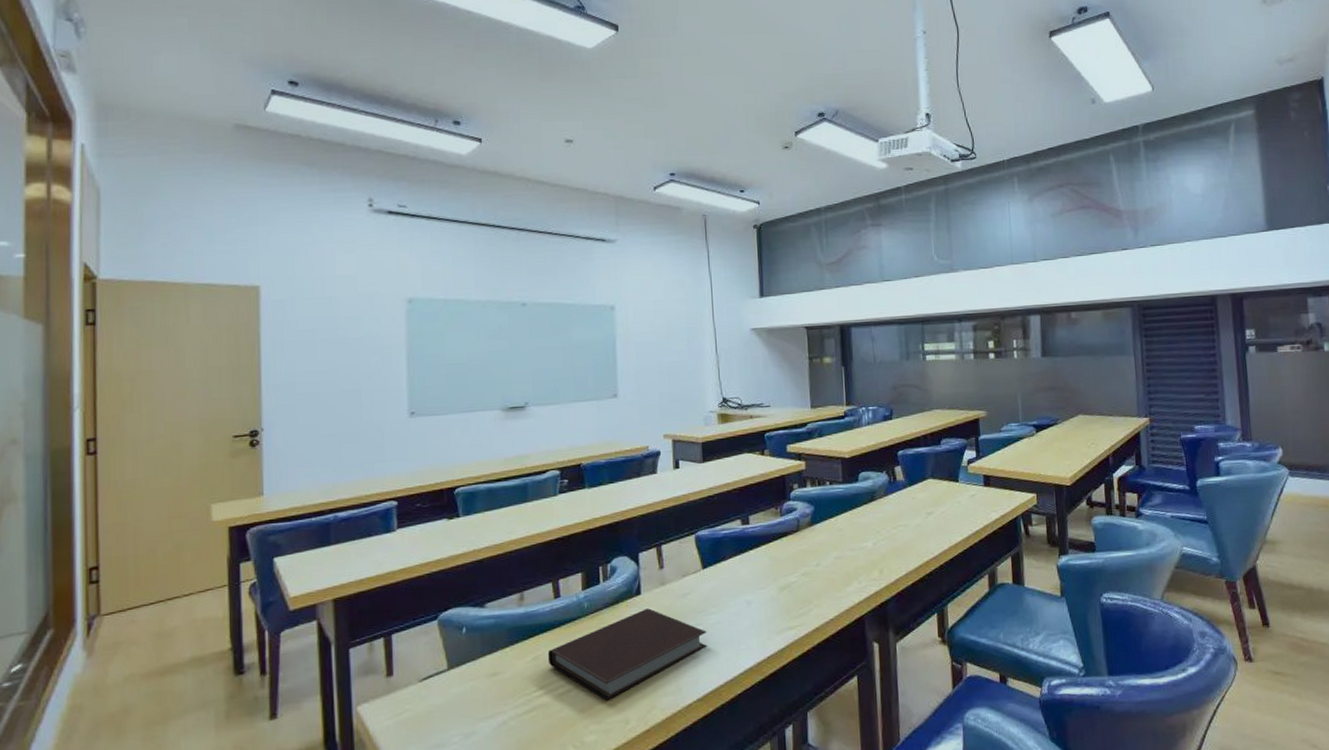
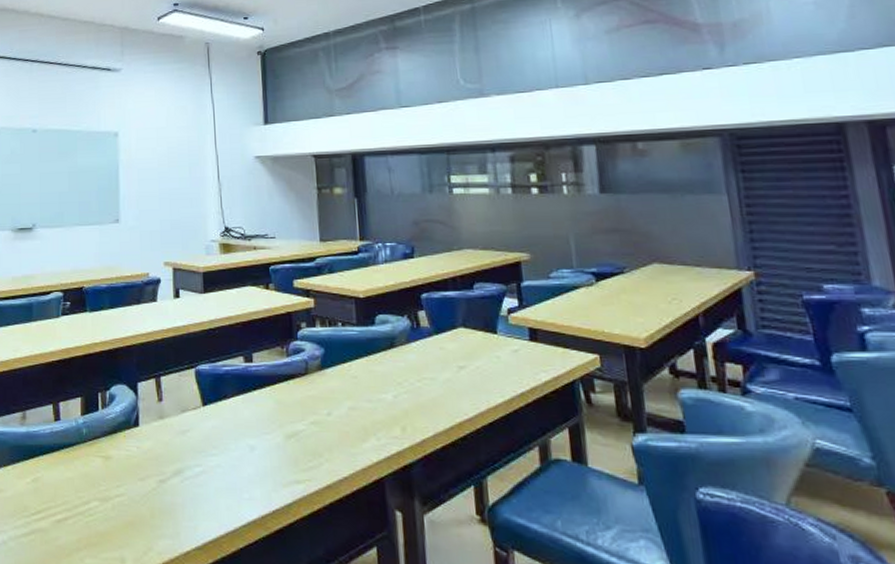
notebook: present [547,608,708,701] -> none [46,442,208,535]

